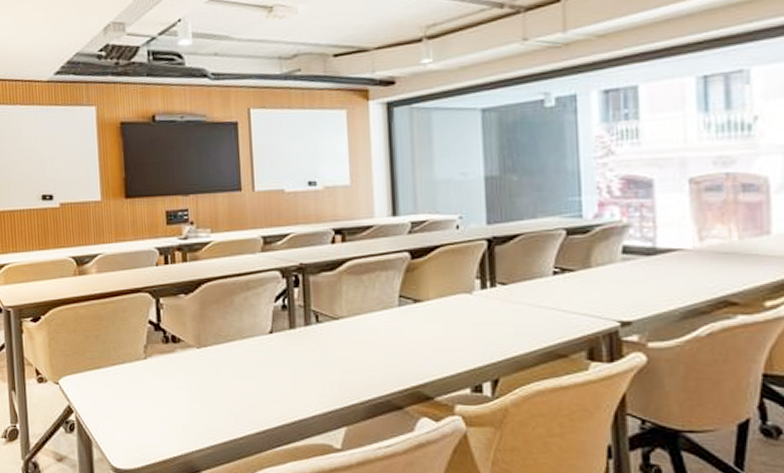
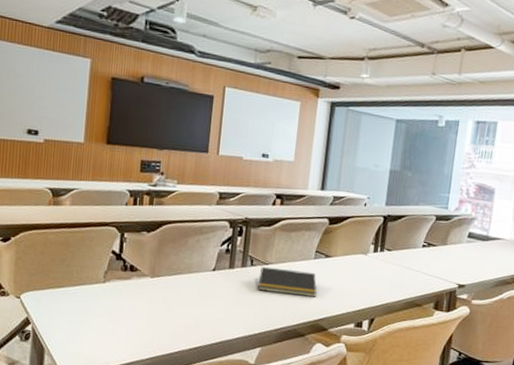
notepad: none [329,322,410,358] -> present [257,266,317,298]

